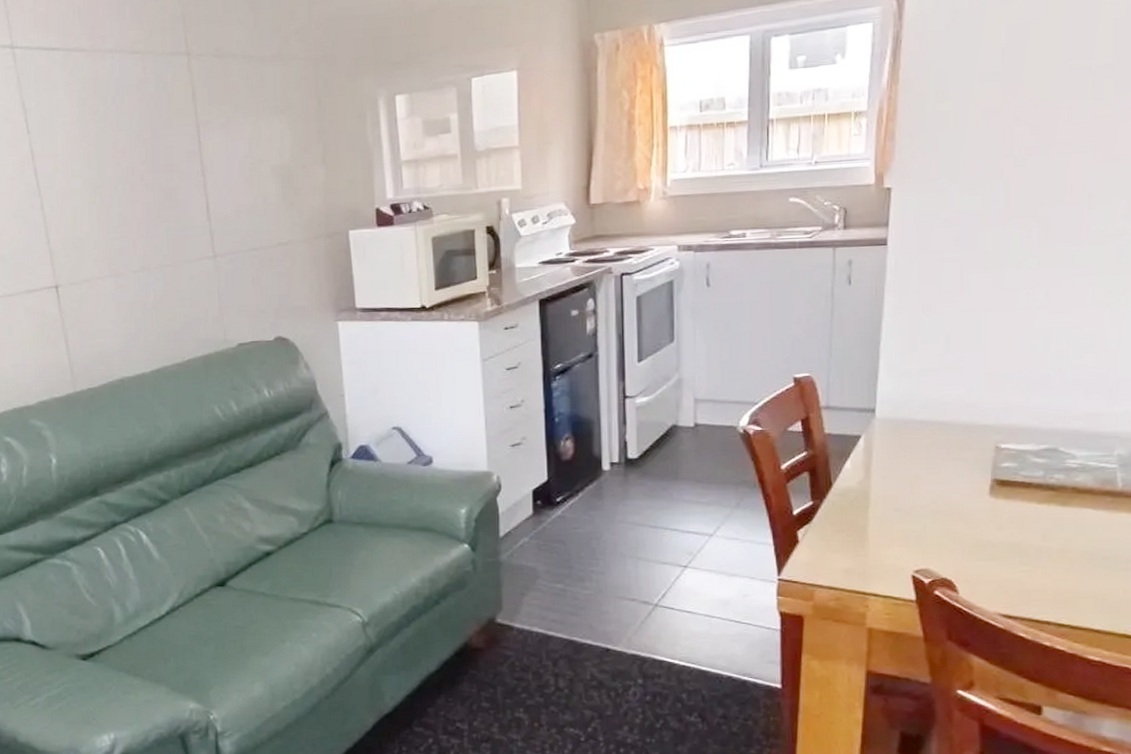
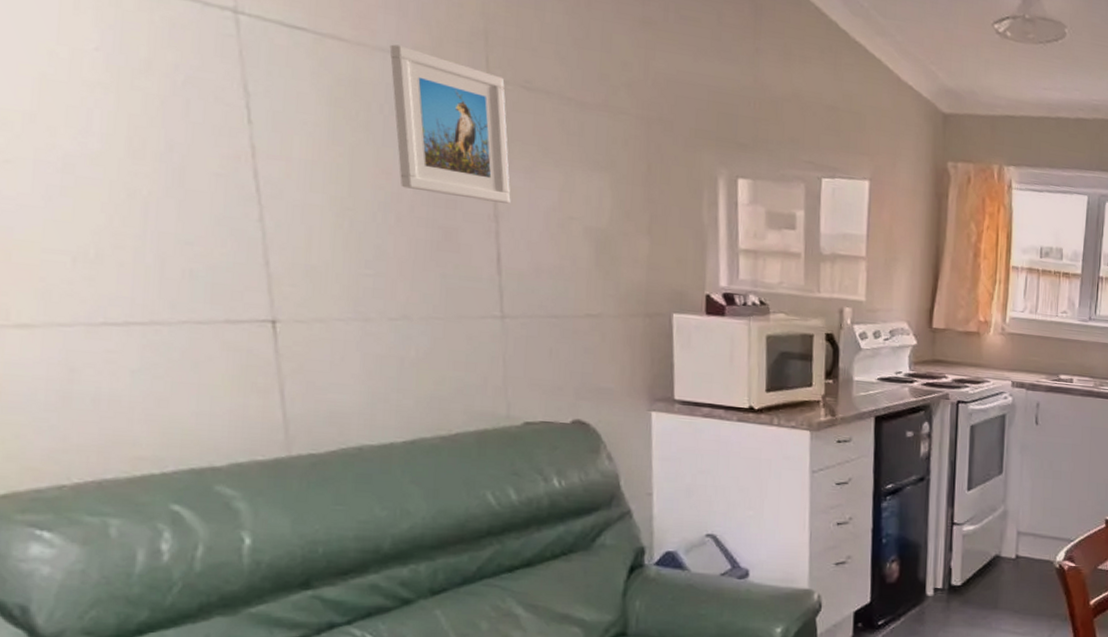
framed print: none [115,44,213,162] -> present [389,44,511,204]

